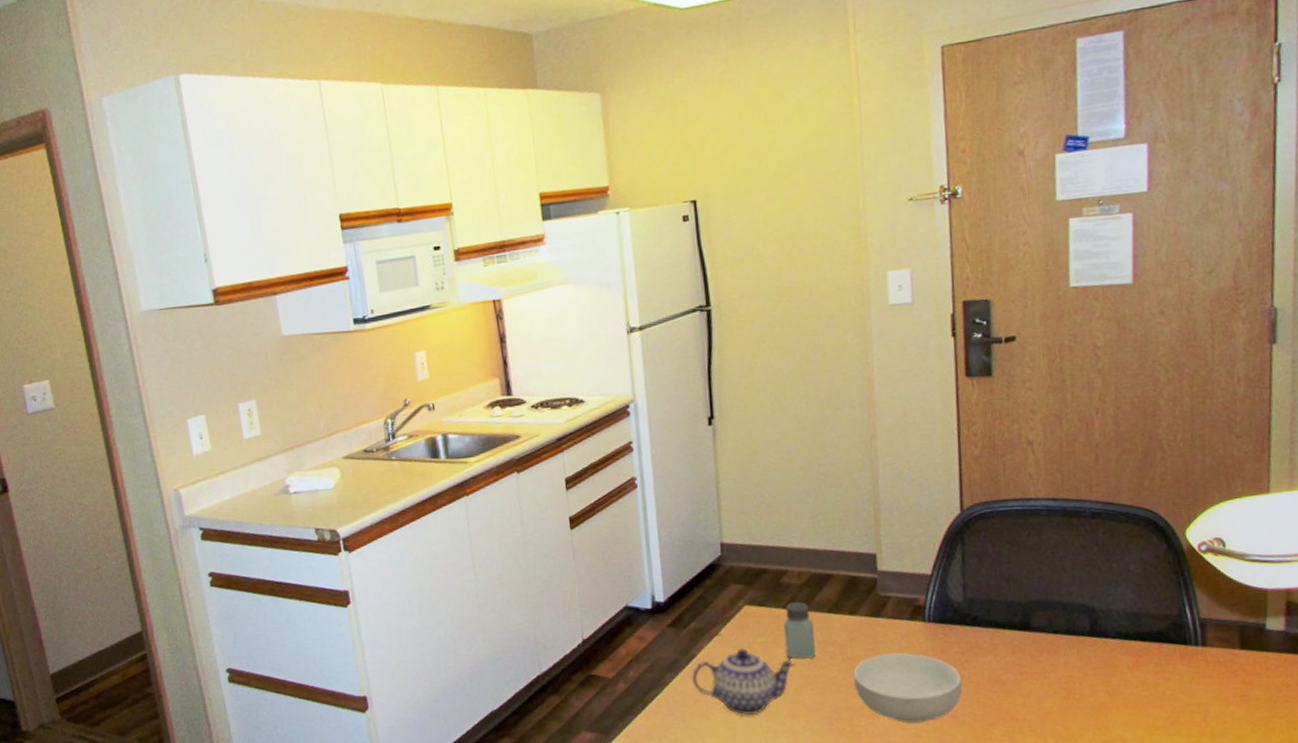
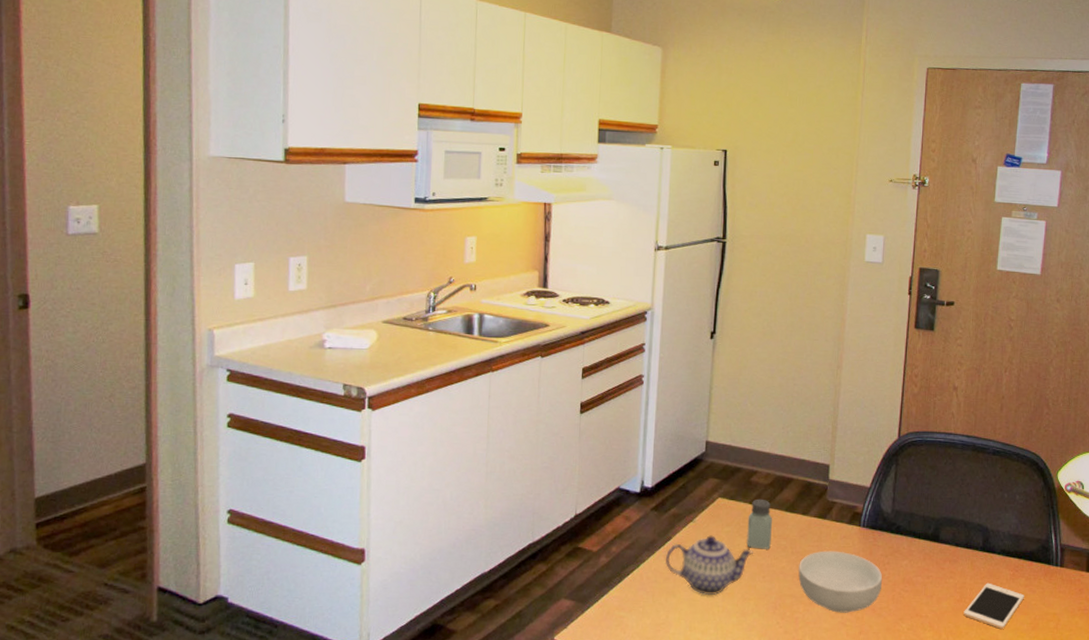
cell phone: none [1074,673,1155,727] -> present [963,582,1024,629]

